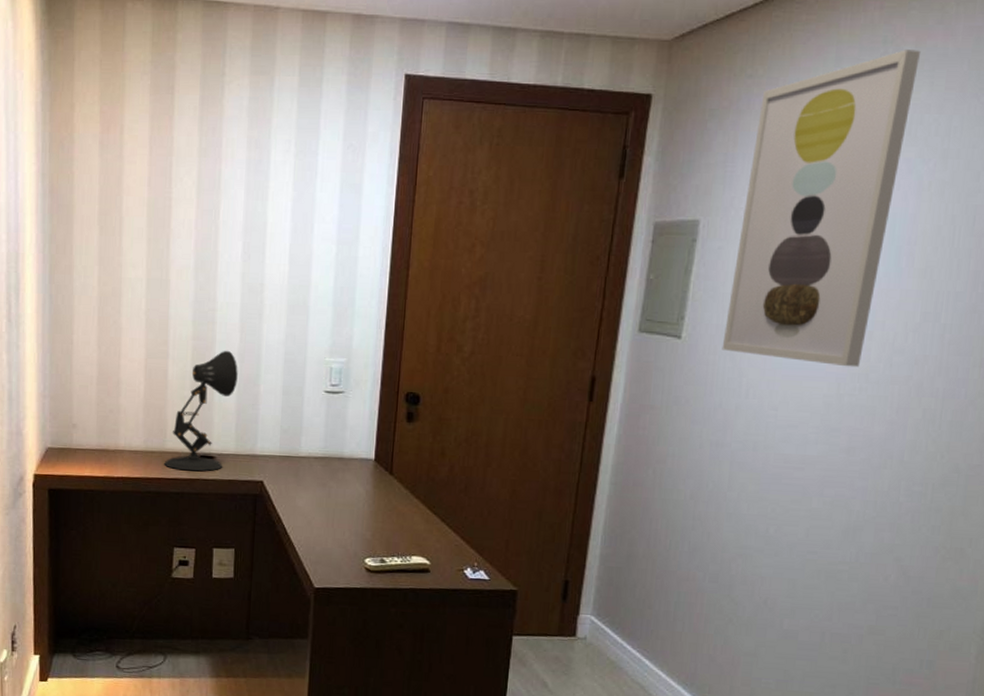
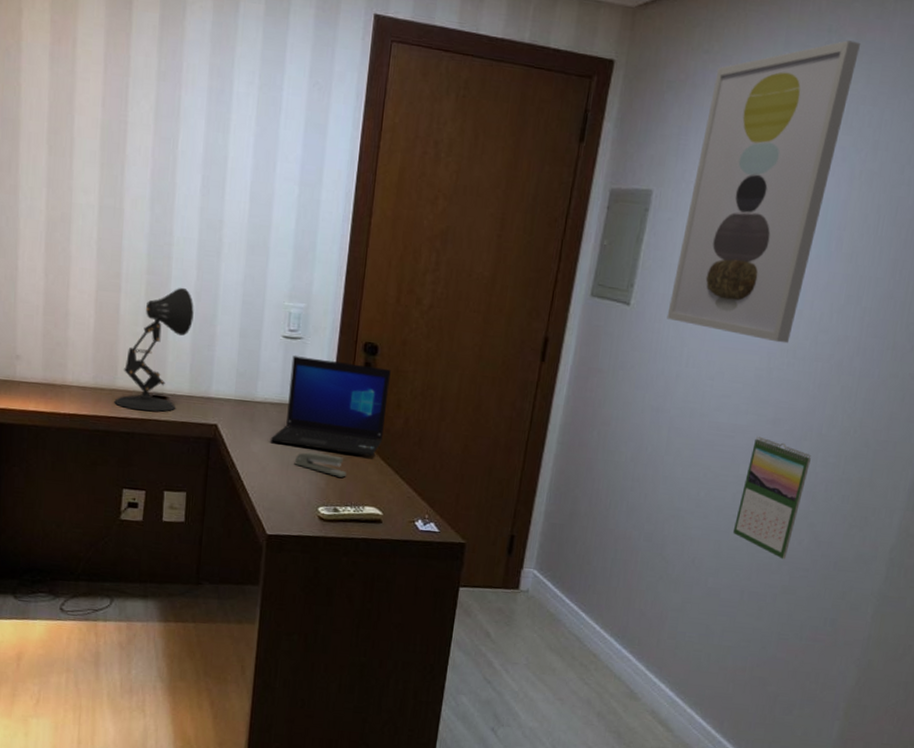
laptop: none [315,410,434,506] -> present [270,355,391,457]
stapler: none [339,504,393,528] -> present [294,452,347,477]
calendar: none [808,466,893,598] -> present [732,436,811,560]

